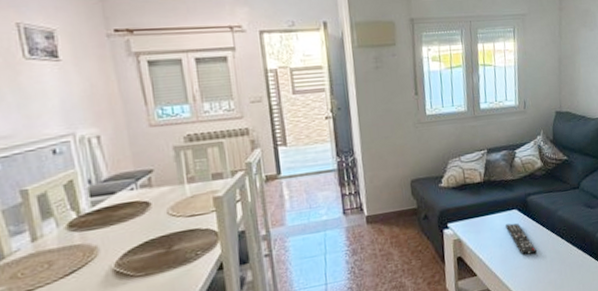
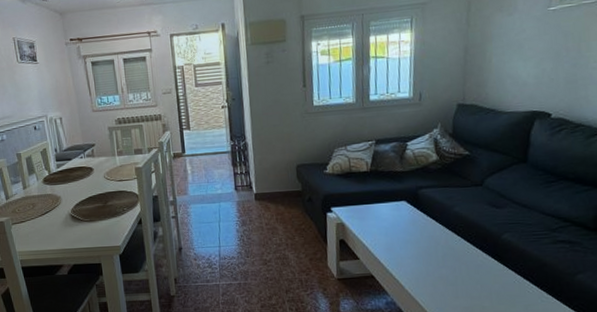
remote control: present [506,223,538,255] -> none [392,214,428,248]

